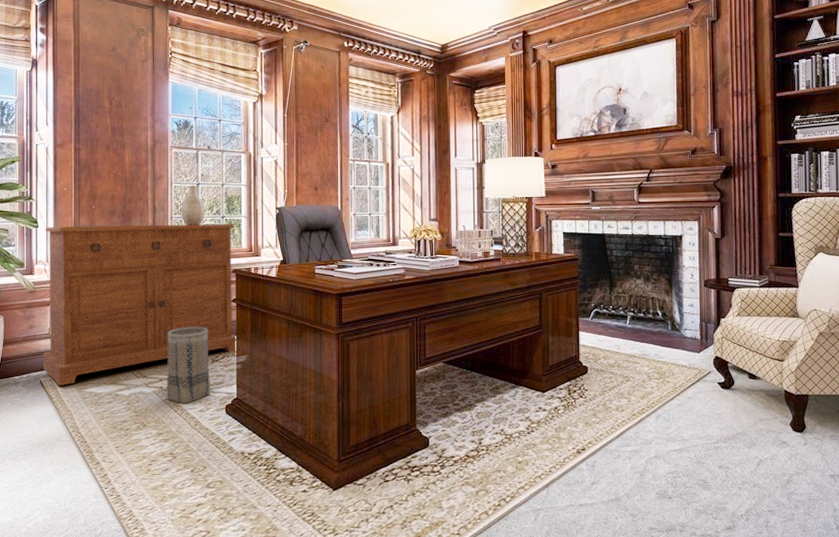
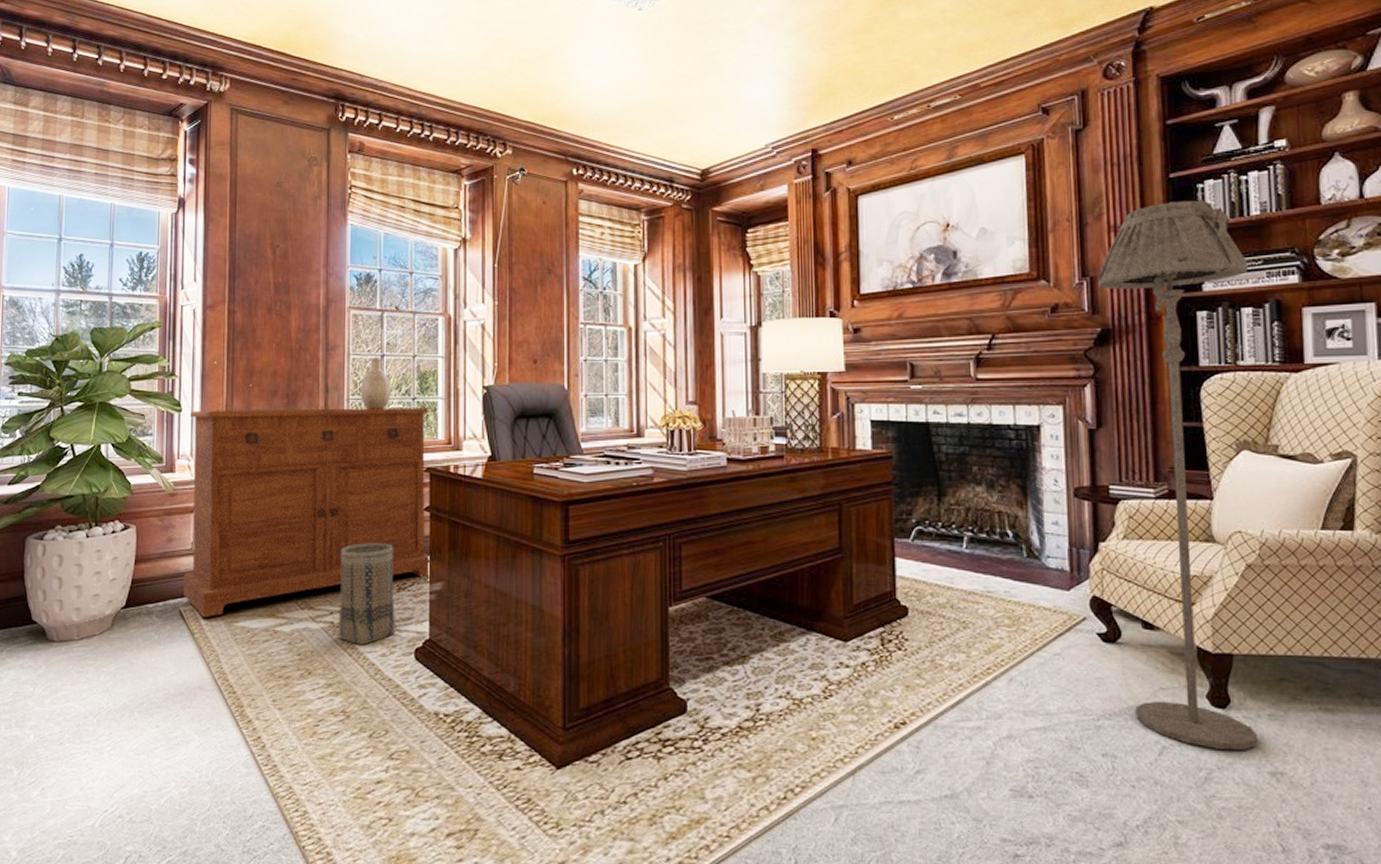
floor lamp: none [725,73,827,460] -> present [1098,198,1258,750]

